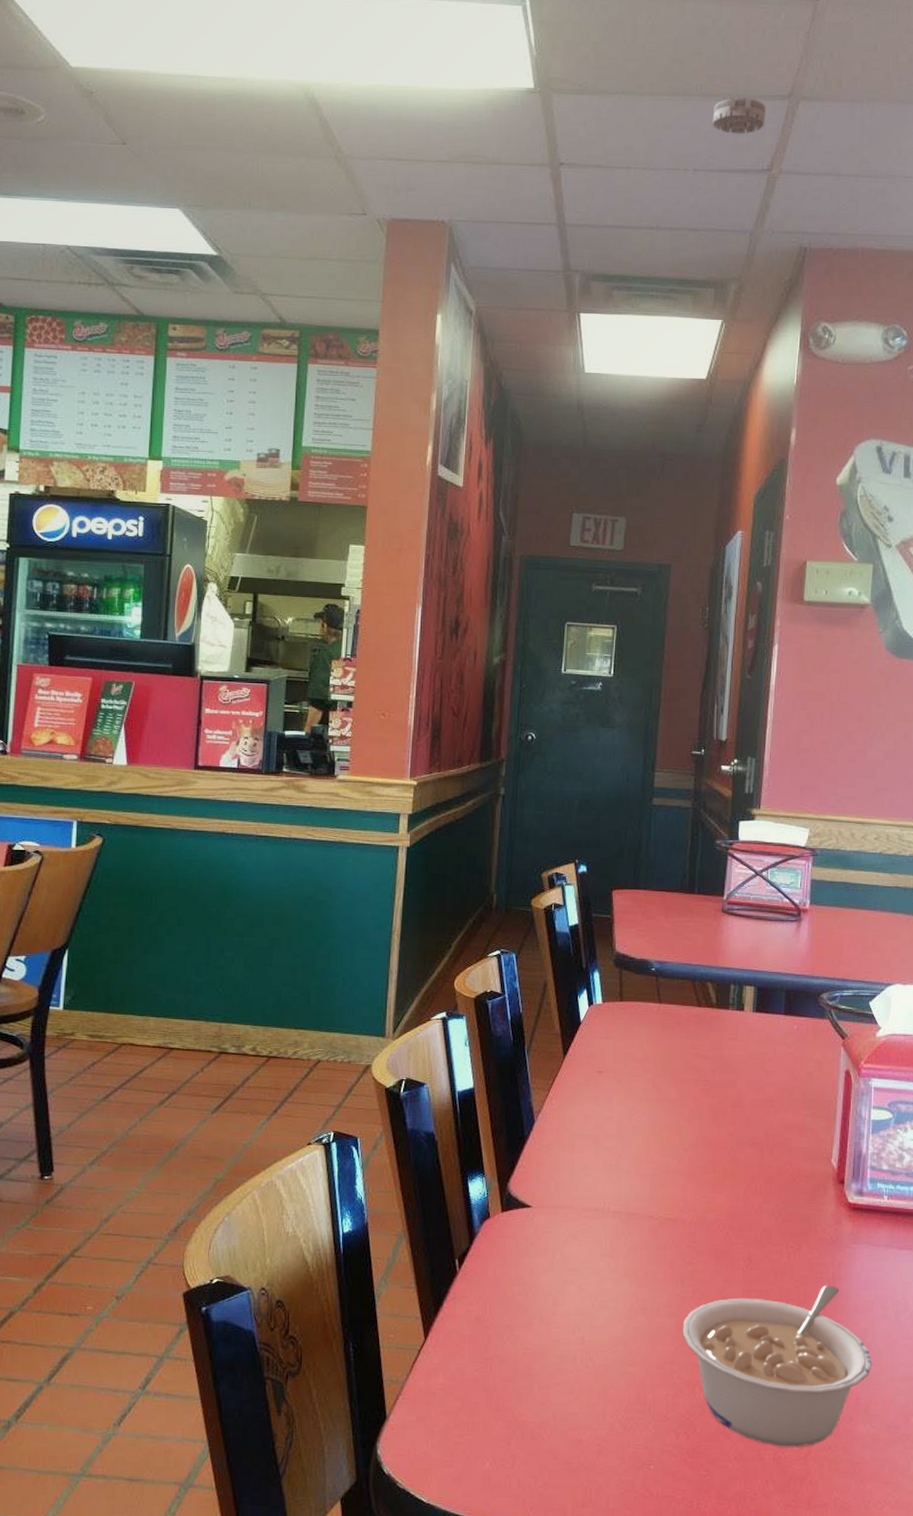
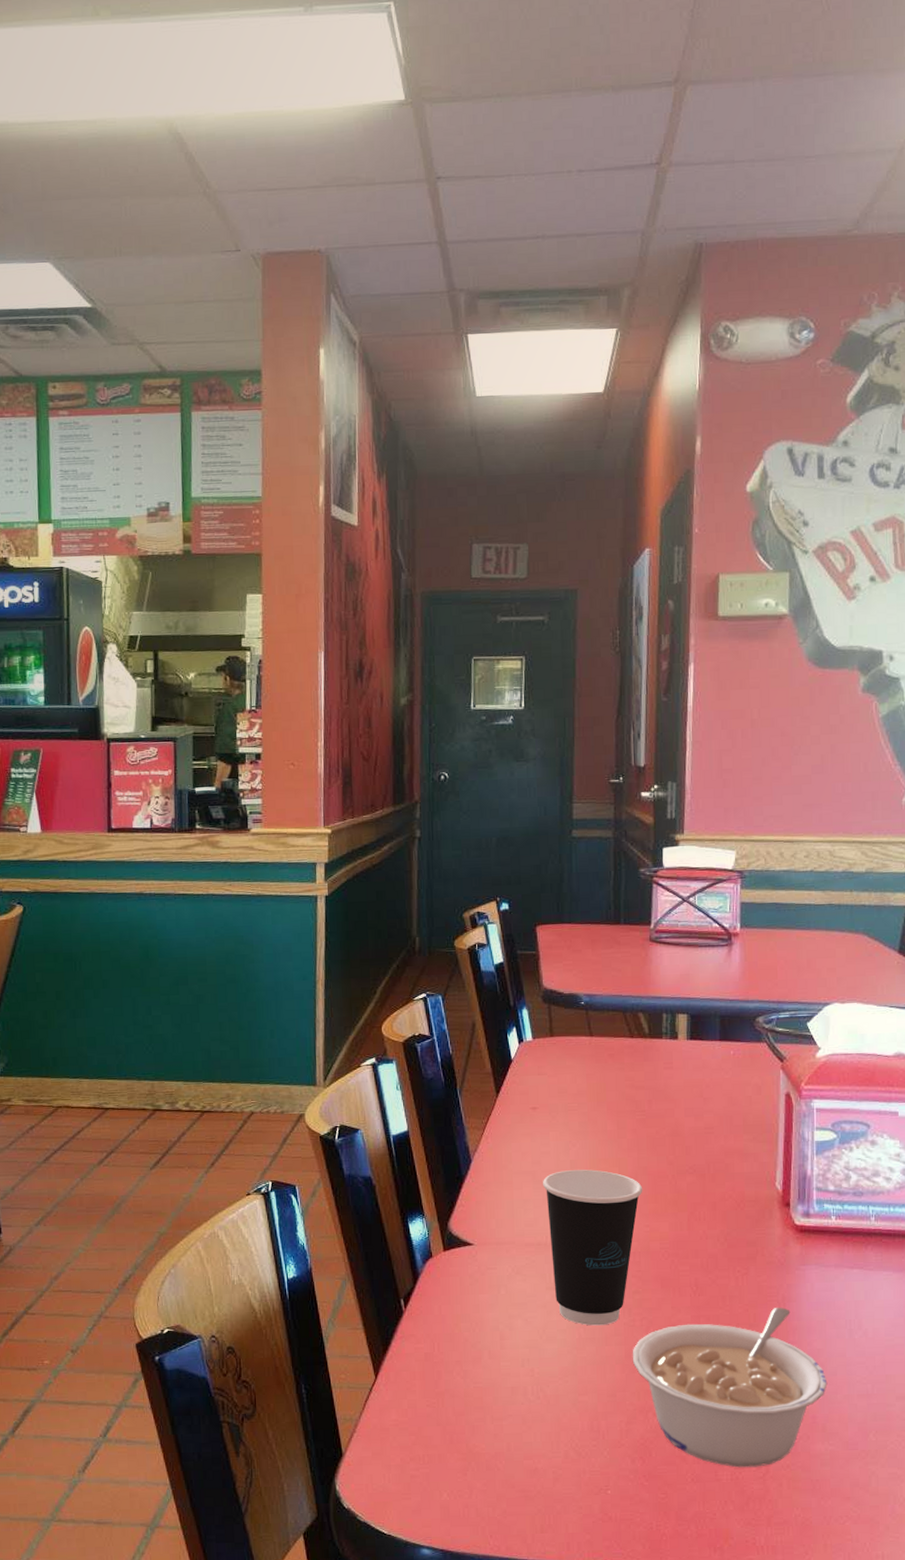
dixie cup: none [604,1136,702,1295] -> present [543,1169,643,1326]
smoke detector: present [712,96,766,134] -> none [595,87,651,129]

